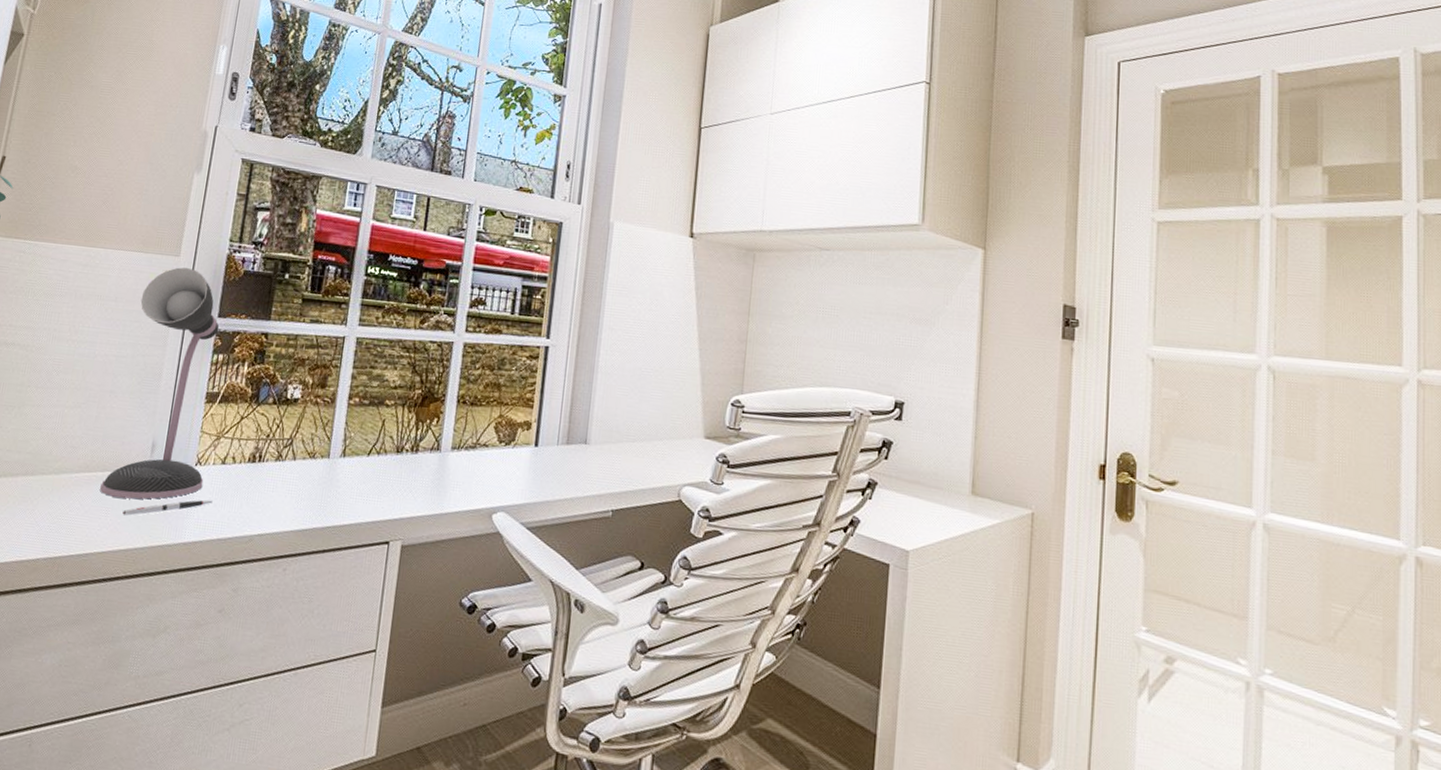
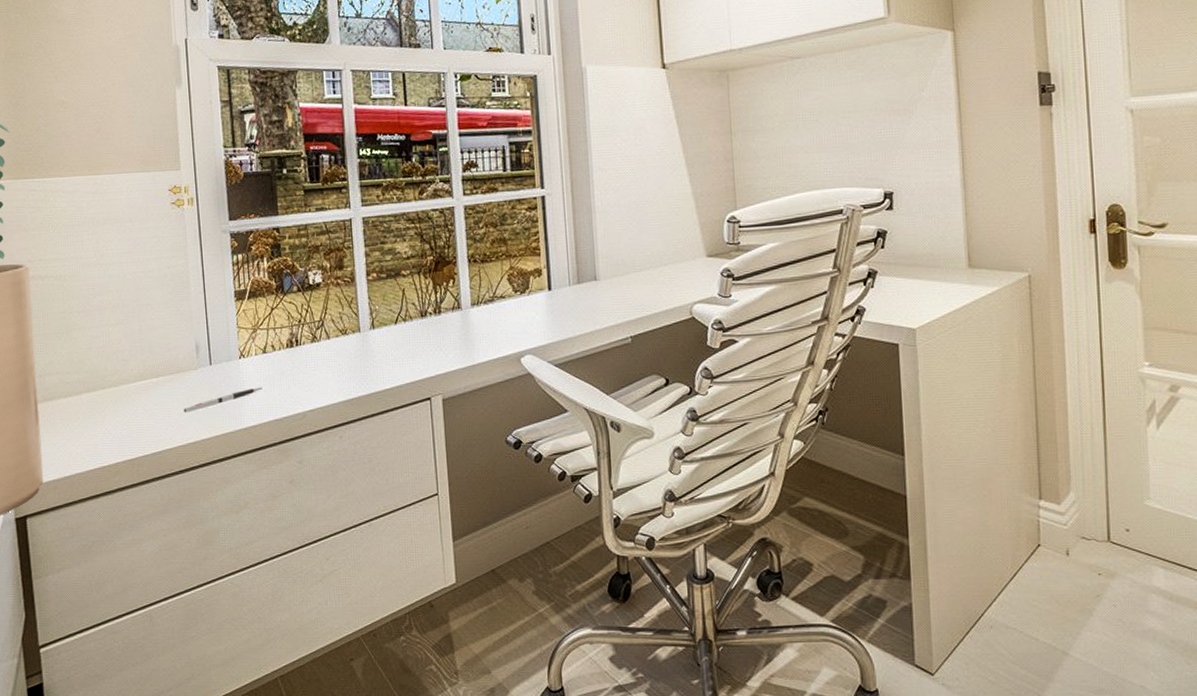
desk lamp: present [100,267,219,500] -> none [153,179,250,398]

